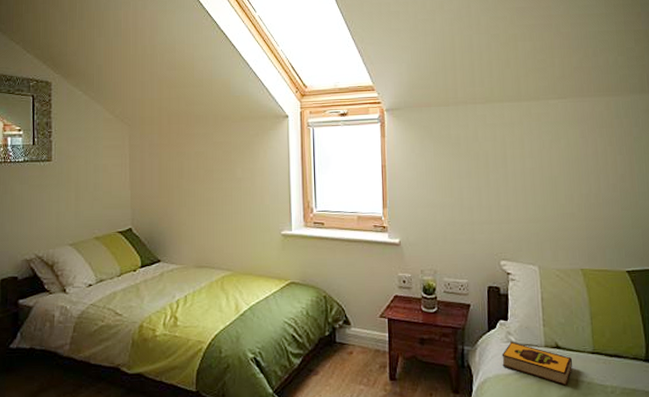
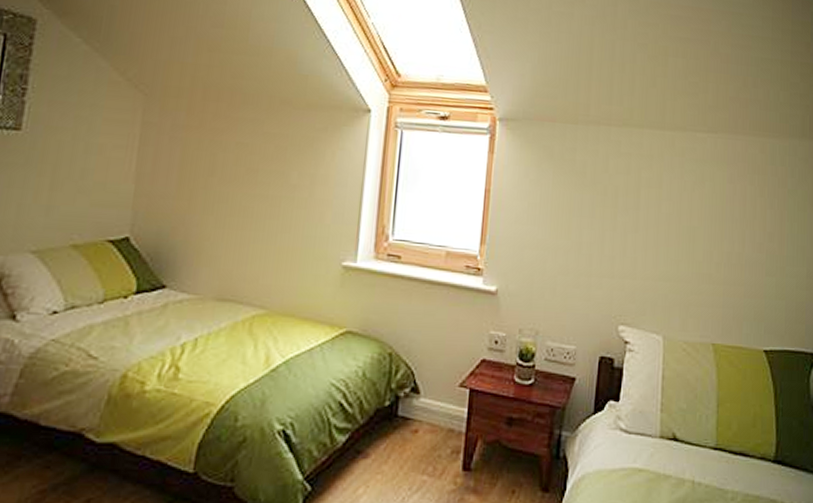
hardback book: present [502,341,573,386] -> none [606,428,691,488]

